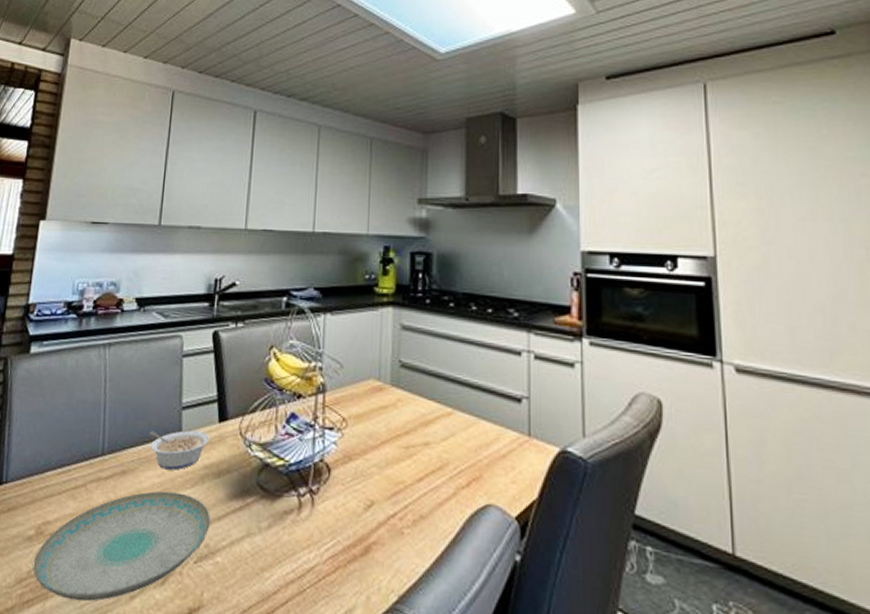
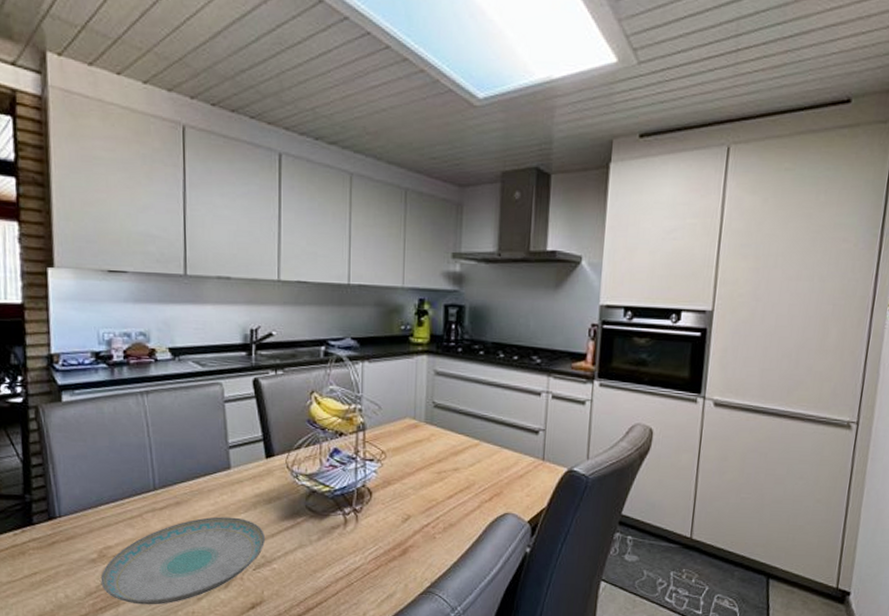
legume: present [149,430,210,470] -> none [199,465,258,499]

